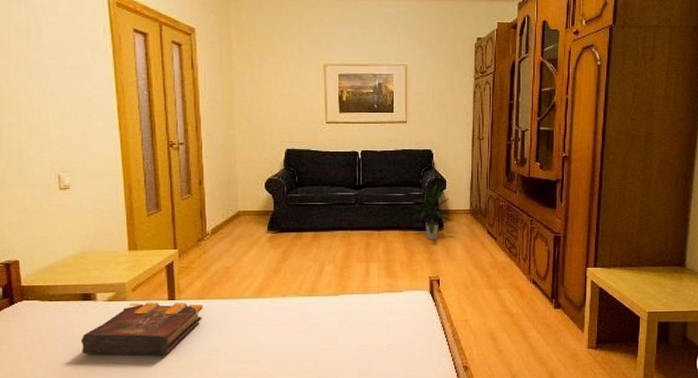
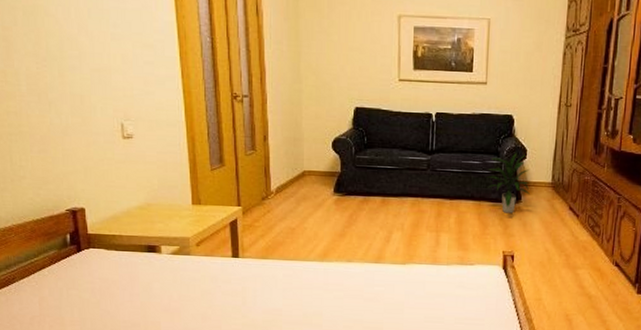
book: present [80,302,203,356] -> none [146,258,267,313]

